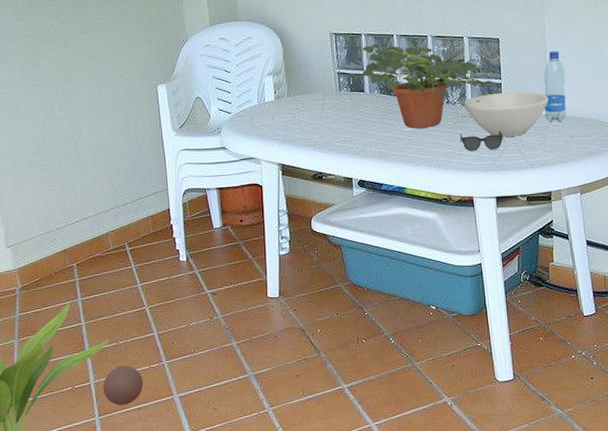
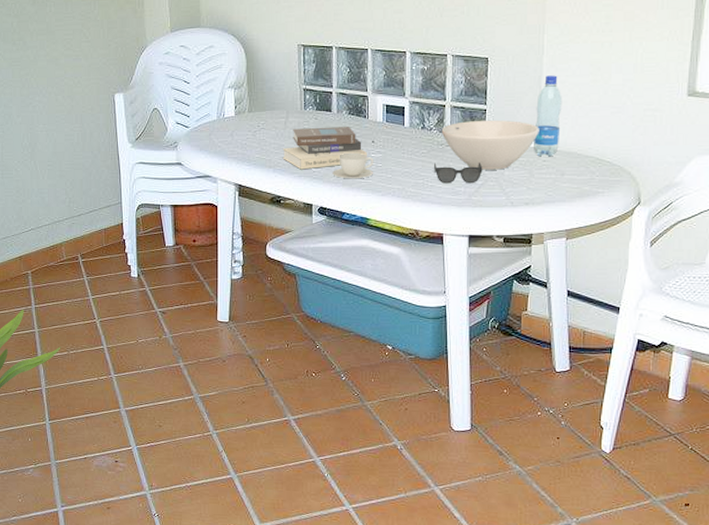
ball: present [103,365,143,406] -> none [54,374,92,413]
books: none [321,105,399,147] -> present [282,127,367,170]
potted plant: present [361,40,499,129] -> none [329,56,484,155]
teacup: none [369,128,407,153] -> present [332,152,374,179]

